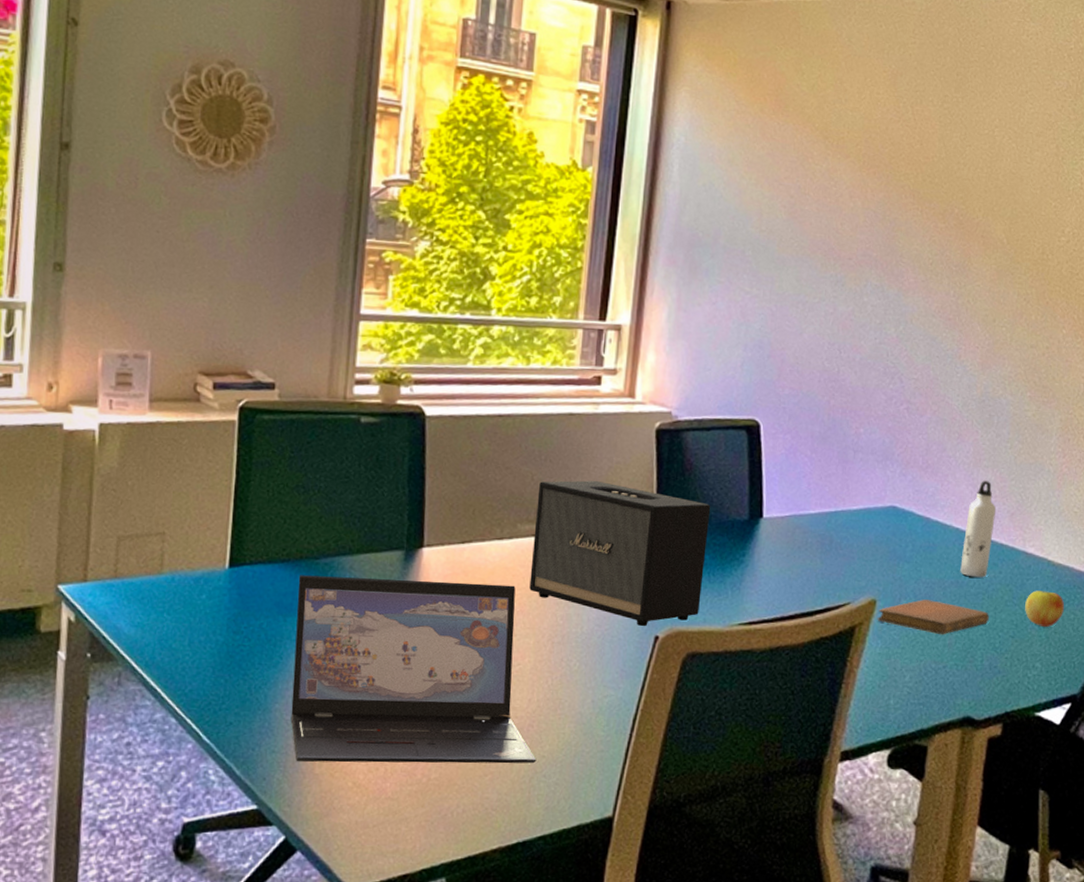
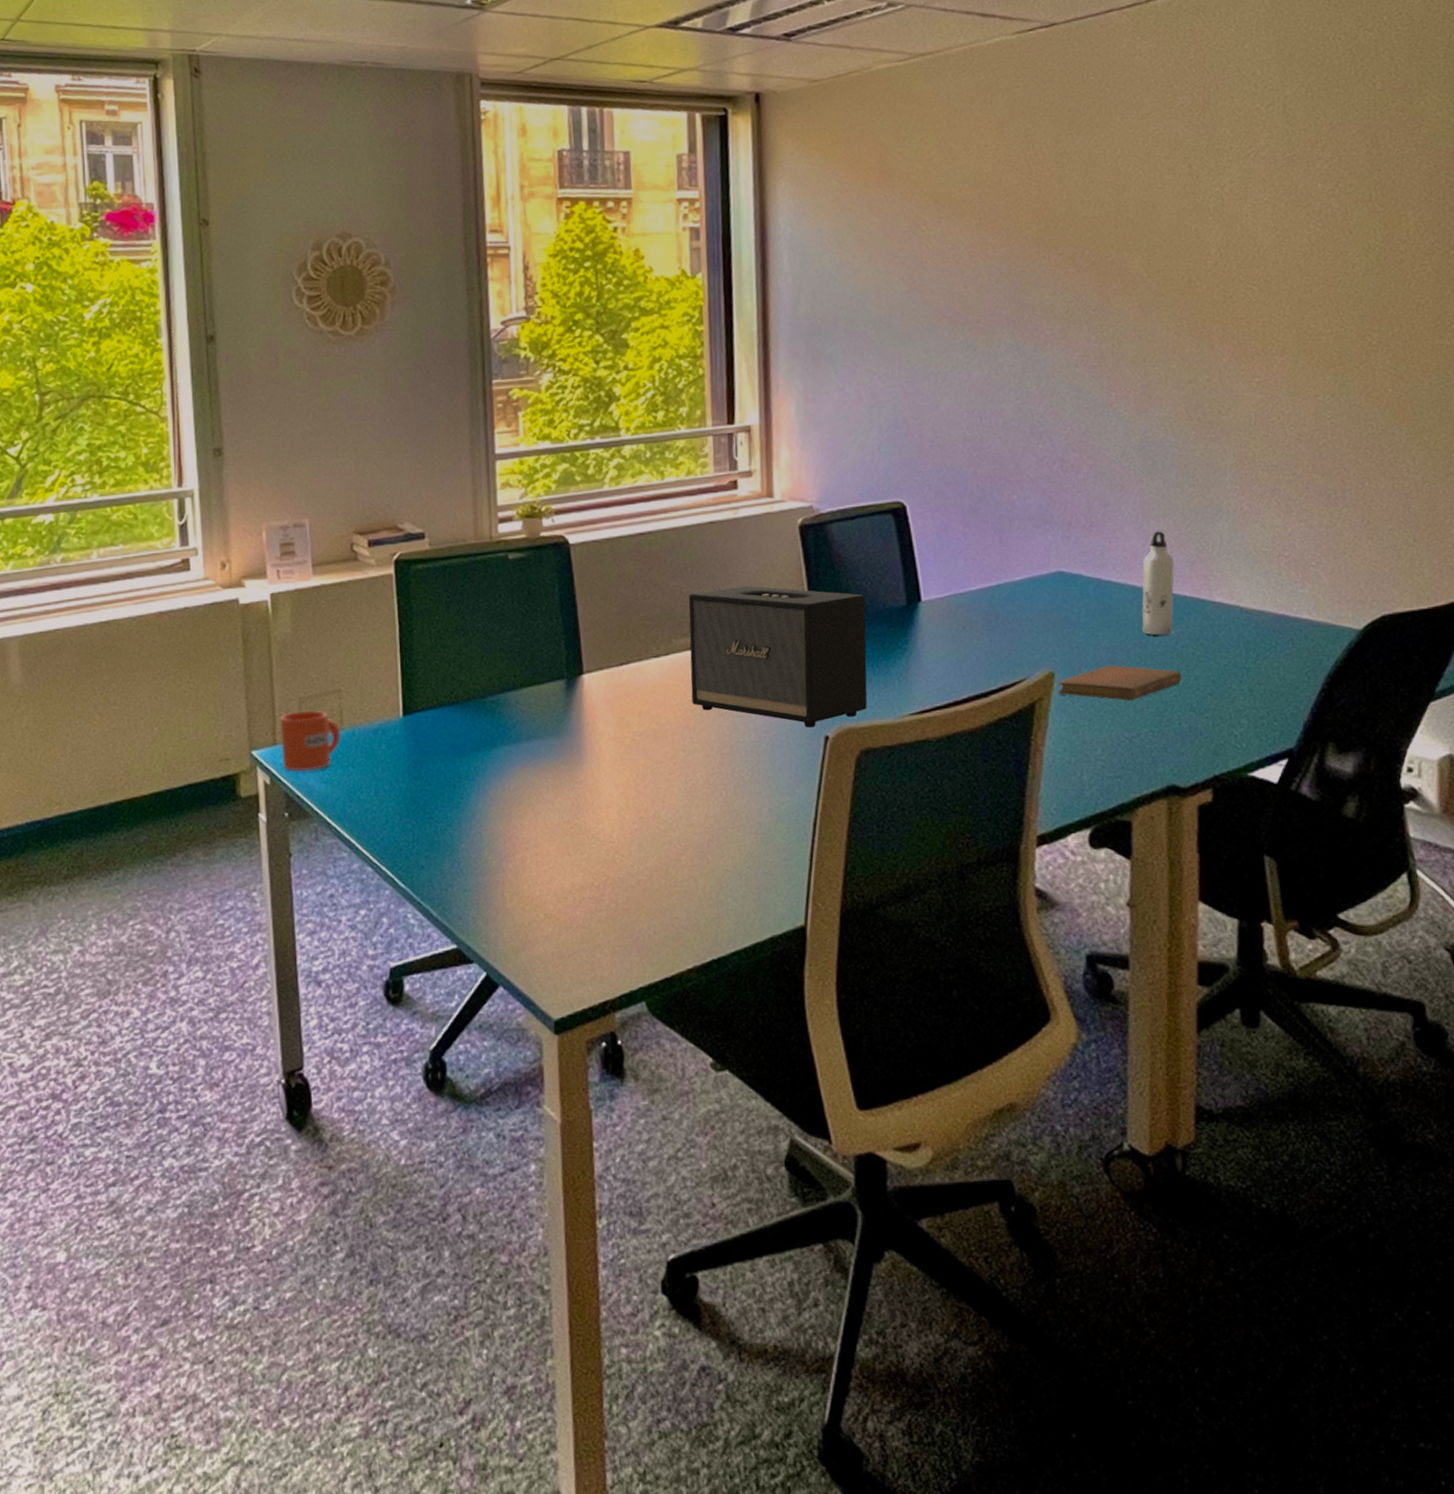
mug: none [92,549,160,613] -> present [280,710,342,772]
laptop: present [290,575,537,764] -> none [468,701,721,899]
apple: present [1025,590,1065,628] -> none [1220,640,1266,680]

